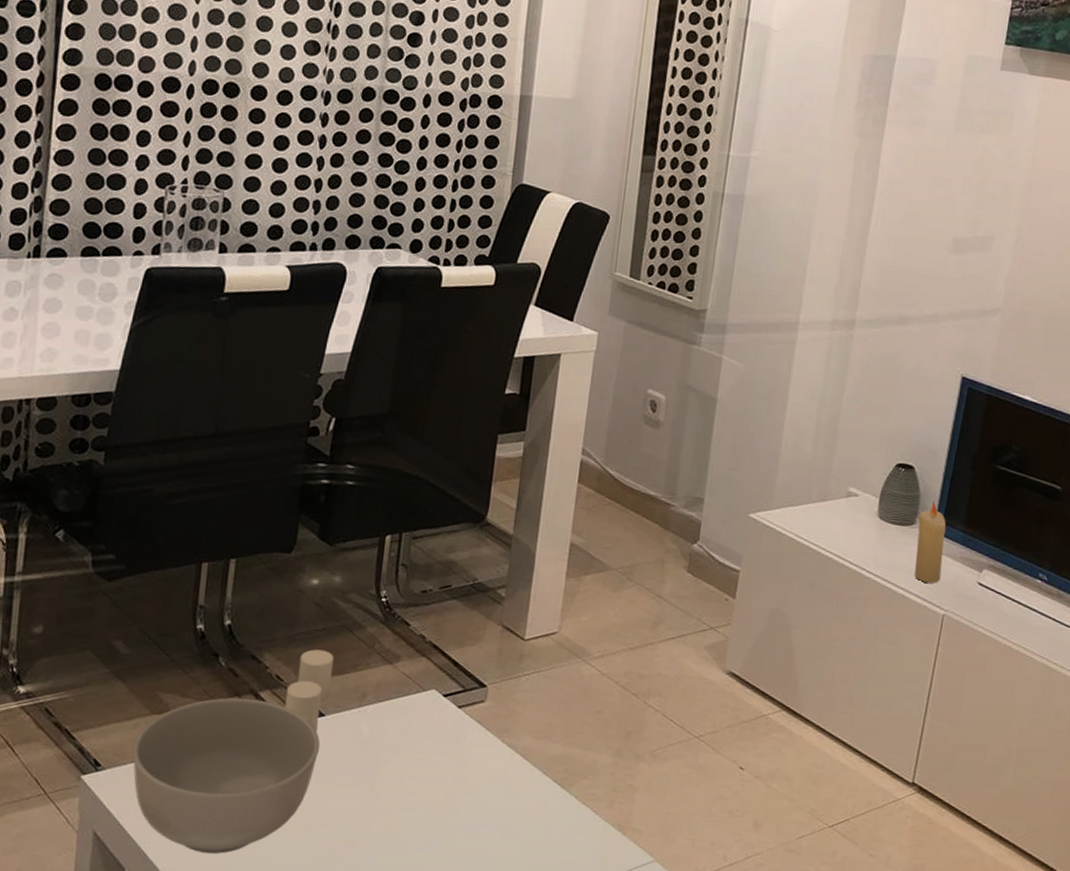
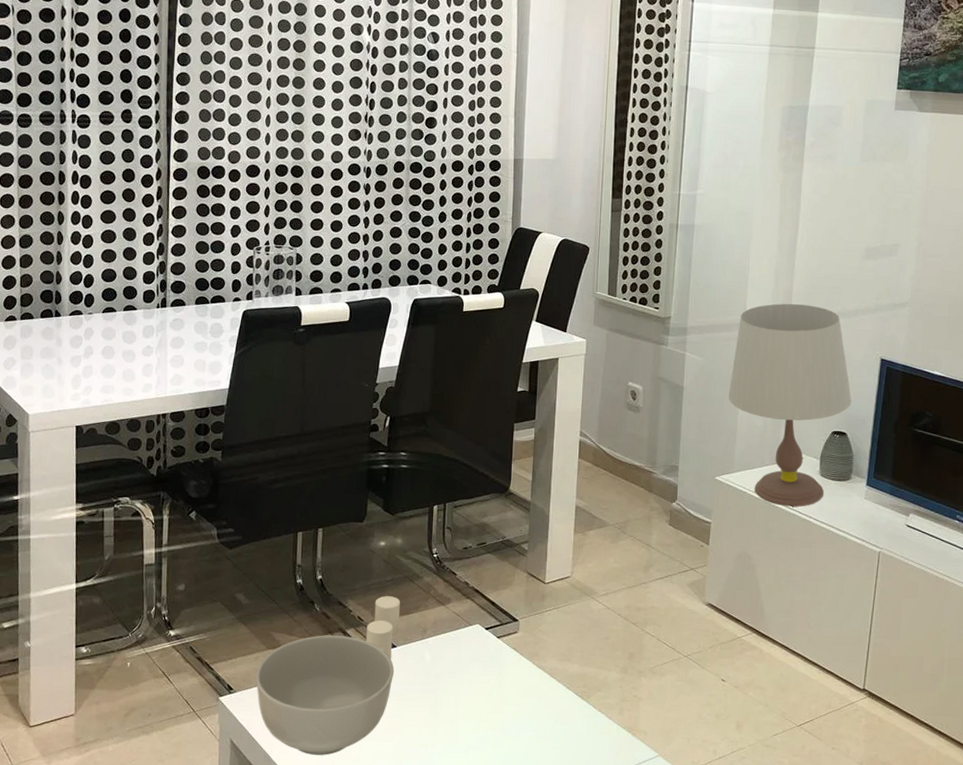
table lamp: none [771,301,923,556] -> present [728,303,852,507]
candle: present [914,502,947,583] -> none [853,461,877,527]

